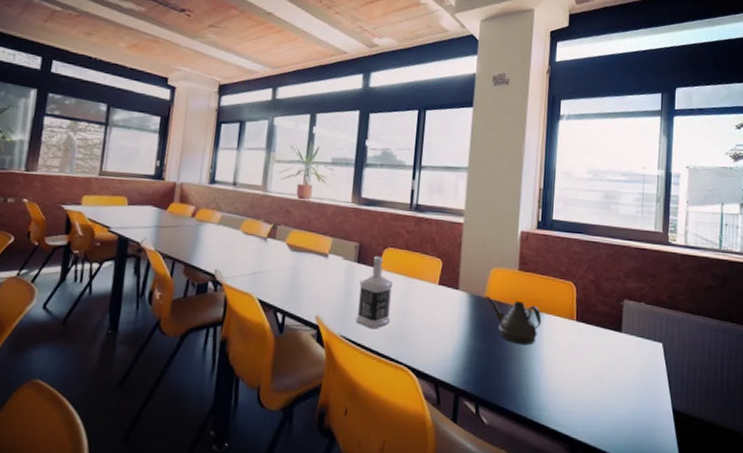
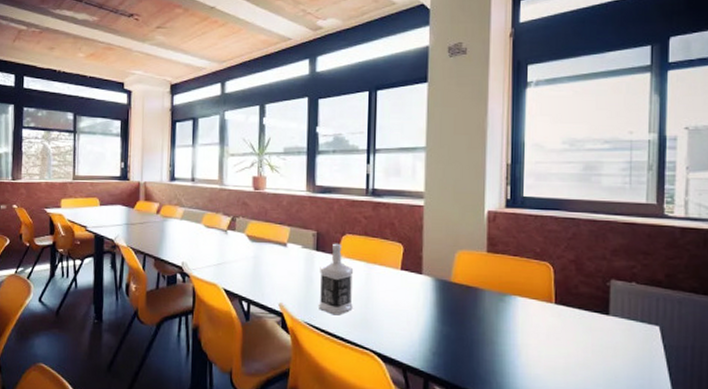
teapot: present [485,296,542,345] -> none [451,280,515,330]

